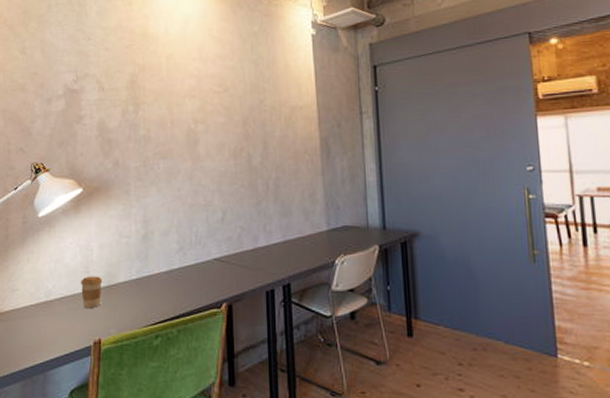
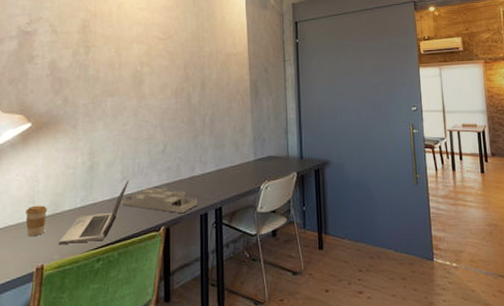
laptop: none [115,250,187,319] -> present [58,180,129,245]
desk organizer: none [180,260,263,290] -> present [123,187,198,214]

